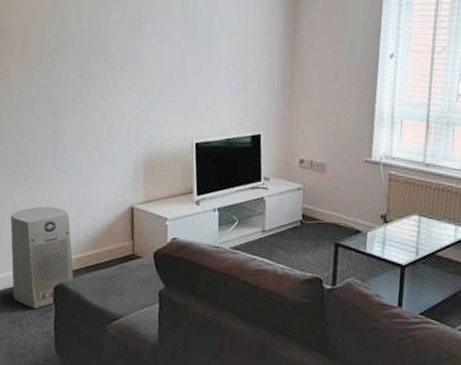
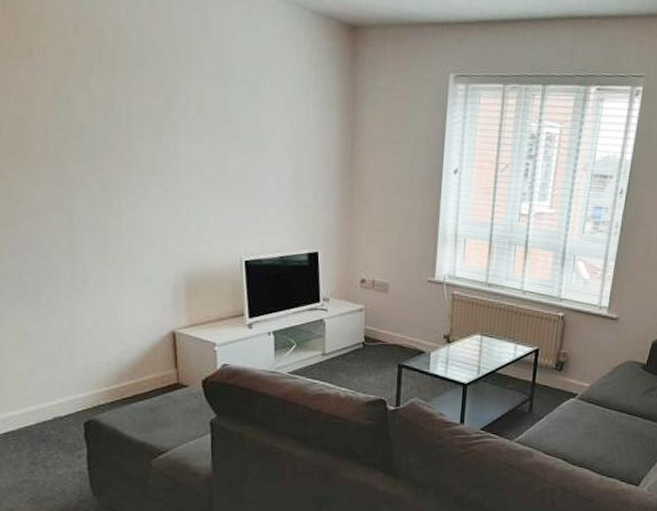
air purifier: present [10,206,74,309] -> none [20,333,109,448]

